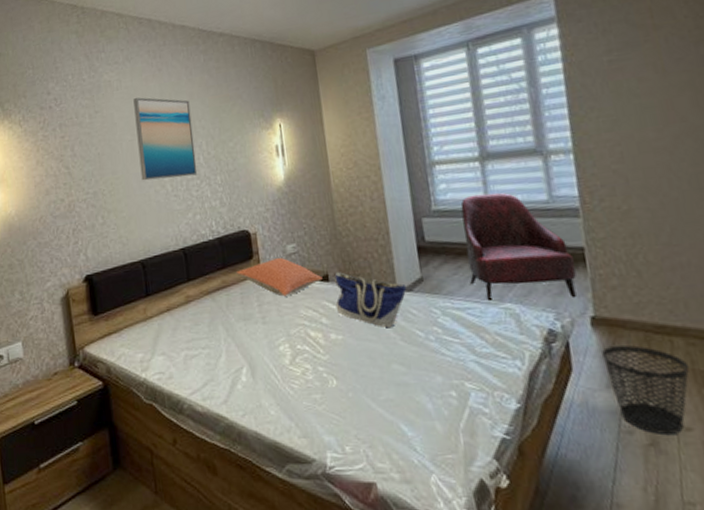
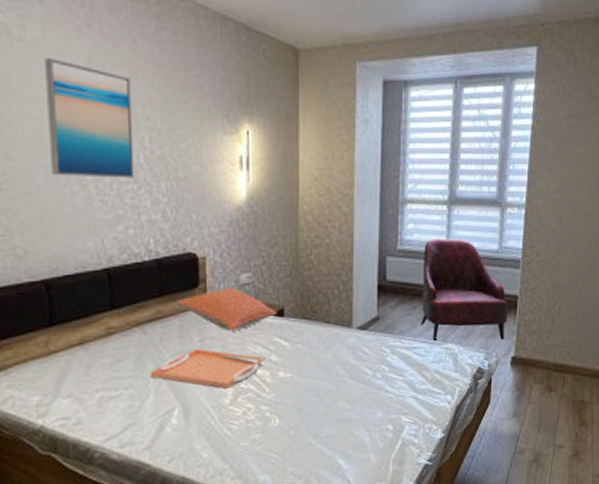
serving tray: none [222,312,317,350] -> present [151,348,265,389]
tote bag: present [333,272,407,328] -> none [288,307,362,366]
wastebasket: present [602,345,689,434] -> none [514,381,571,452]

